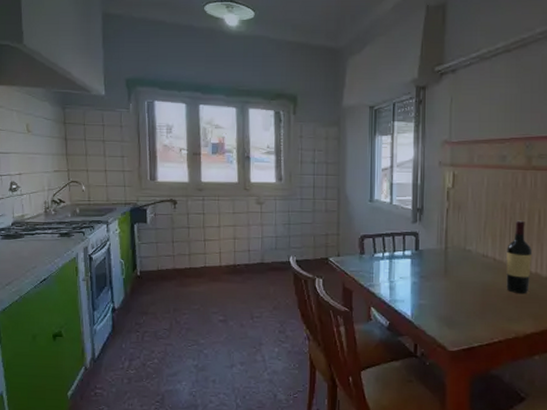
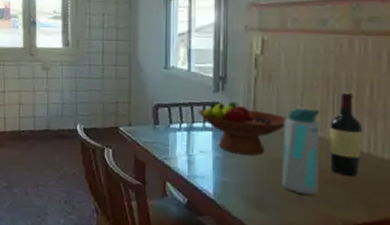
fruit bowl: none [399,231,473,279] -> present [199,102,287,156]
water bottle: none [468,234,499,312] -> present [282,106,320,195]

